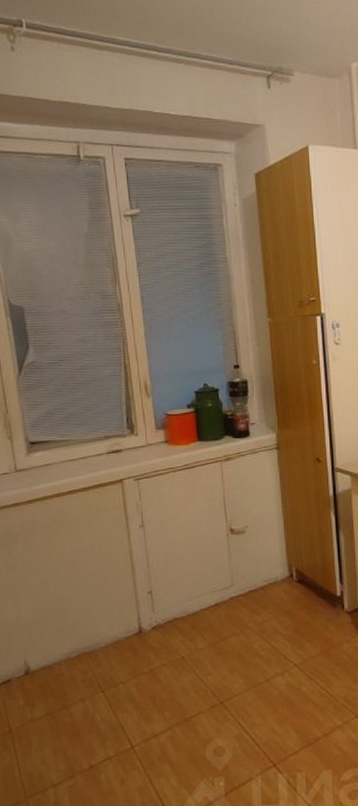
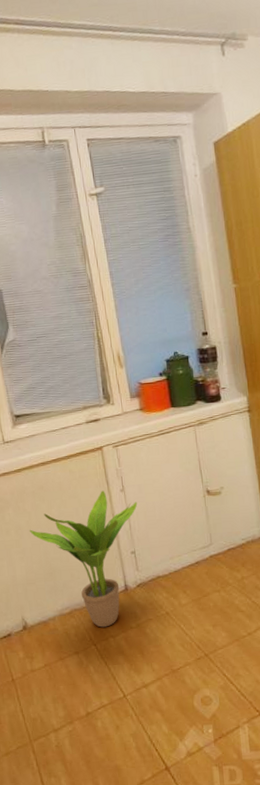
potted plant: none [39,526,157,673] -> present [30,491,138,628]

